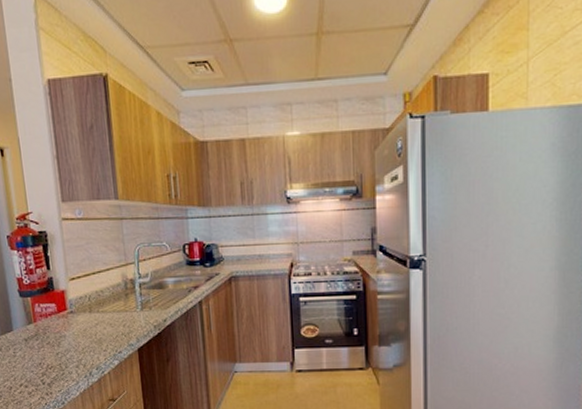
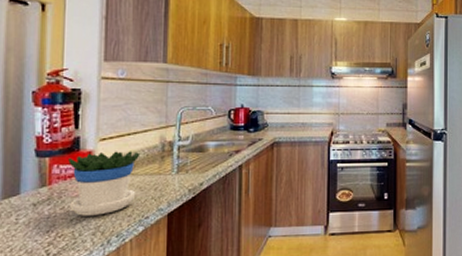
flowerpot: none [46,289,107,350] -> present [68,151,140,216]

